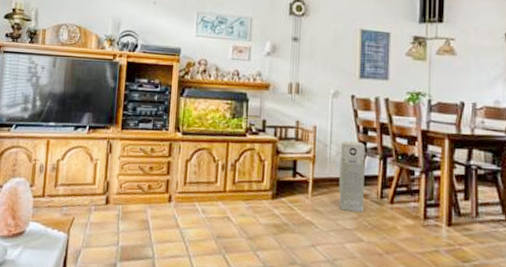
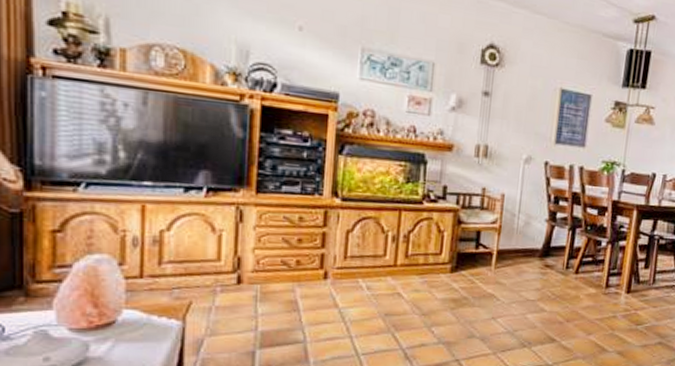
air purifier: present [339,140,366,213] -> none [523,210,555,283]

